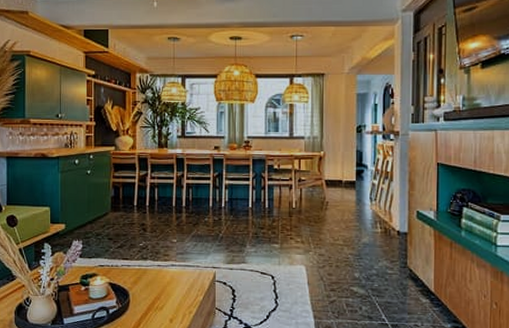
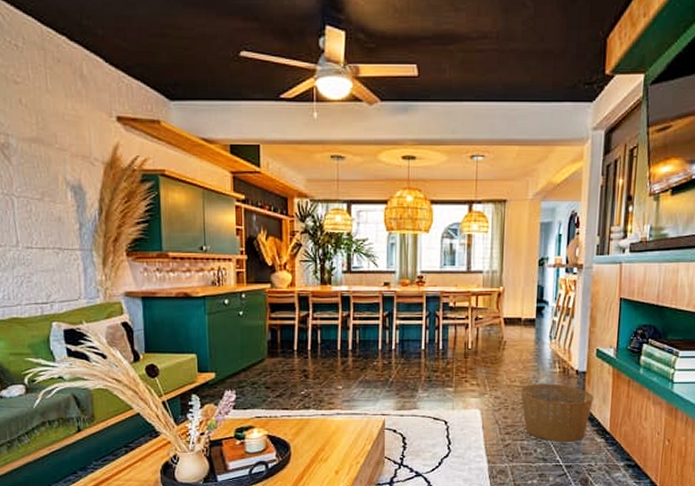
basket: none [344,243,416,301] -> present [520,383,594,442]

